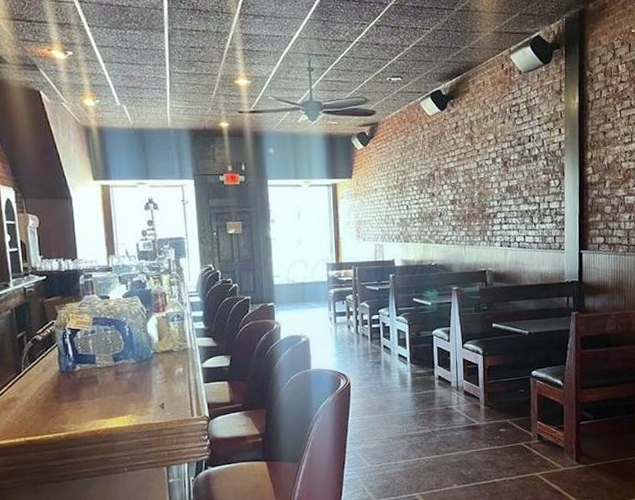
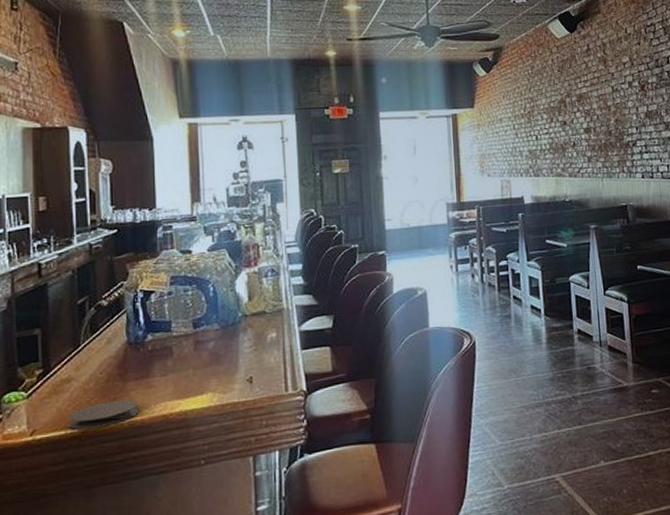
coaster: none [16,417,73,440] -> present [68,400,139,430]

